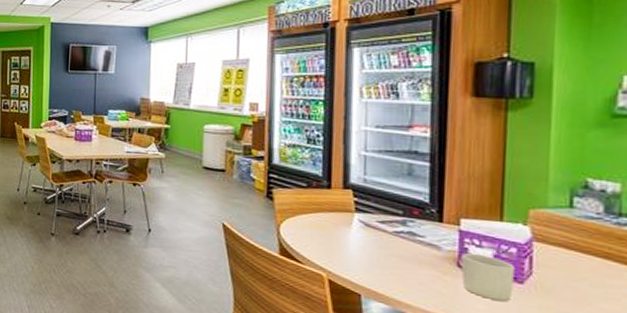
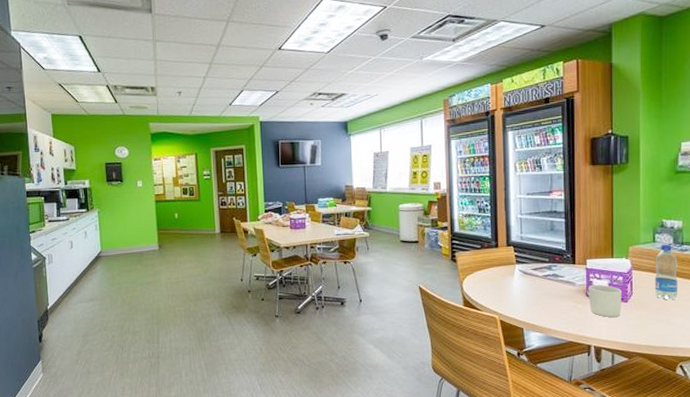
bottle: none [569,211,611,292] -> present [654,244,678,300]

